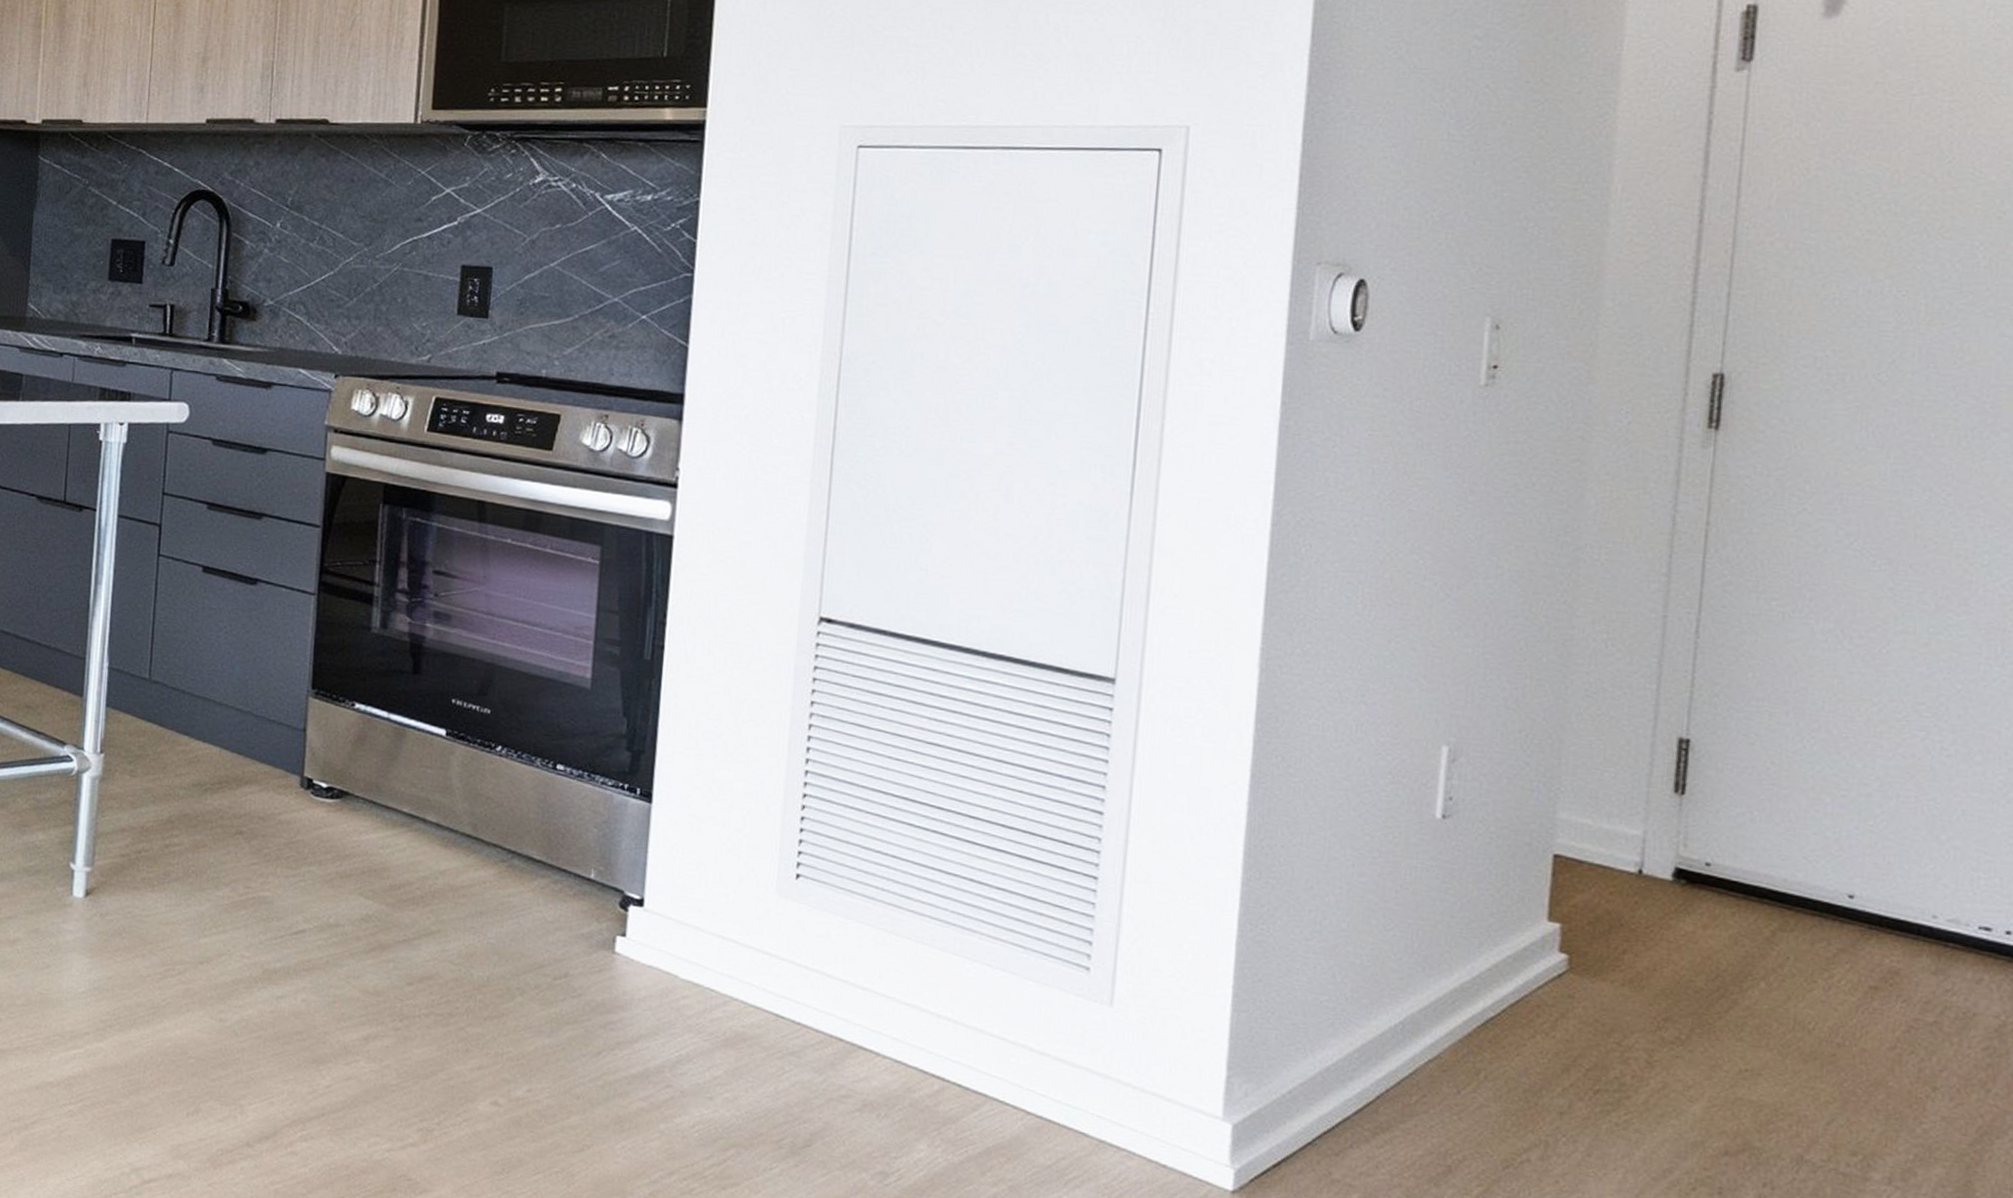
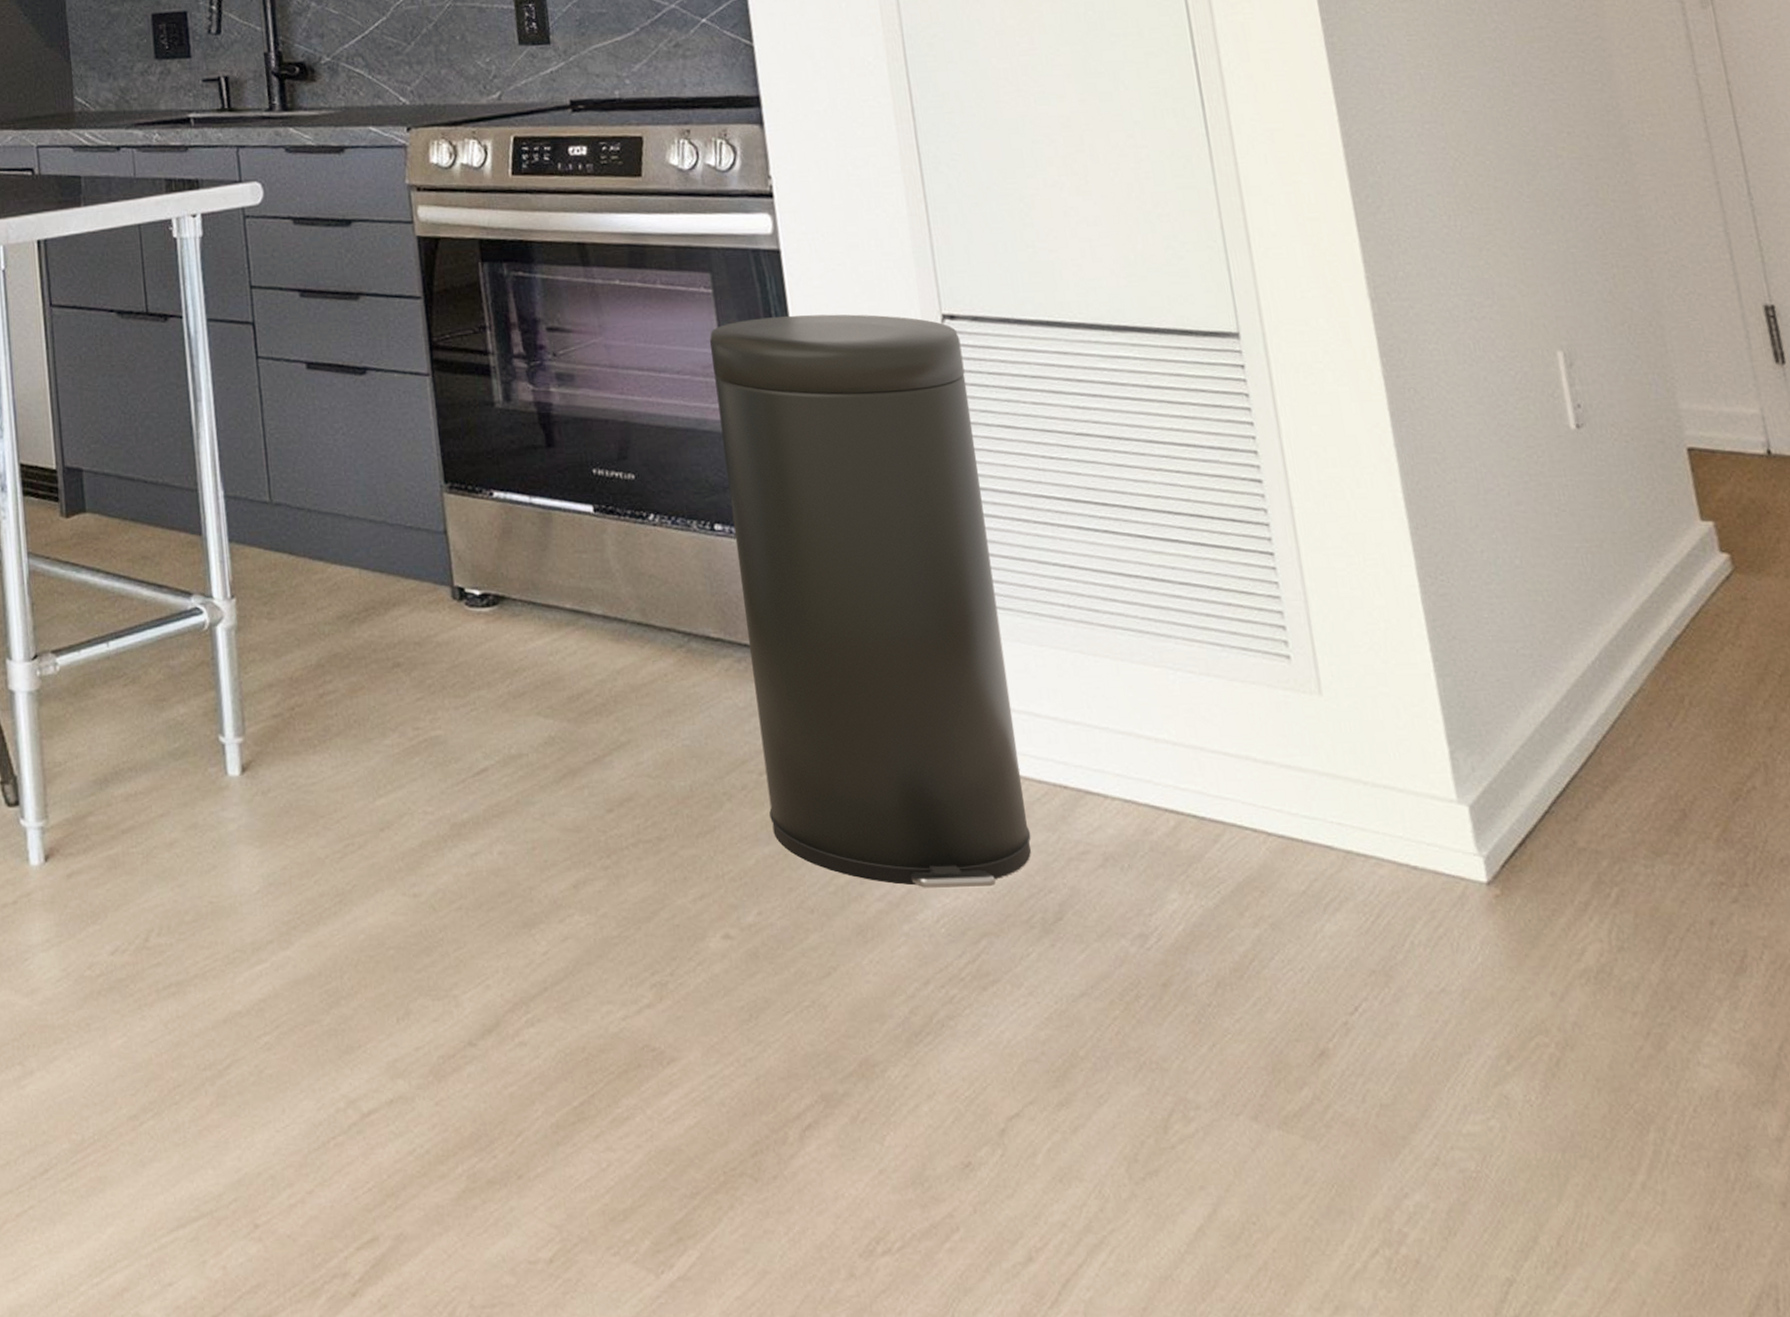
pedal bin: none [556,592,833,1108] -> present [709,314,1031,888]

